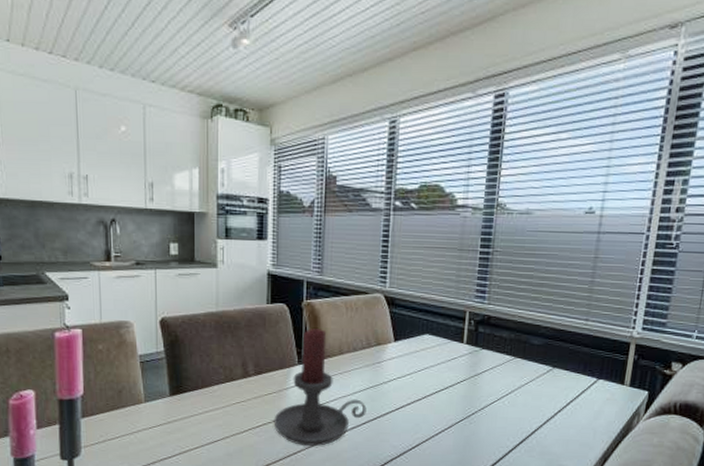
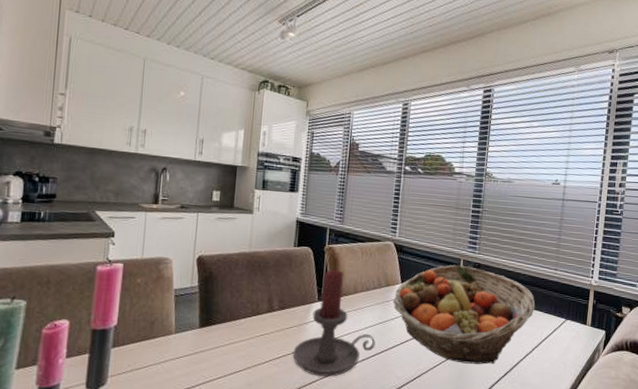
fruit basket: none [385,318,560,432] -> present [393,264,536,364]

